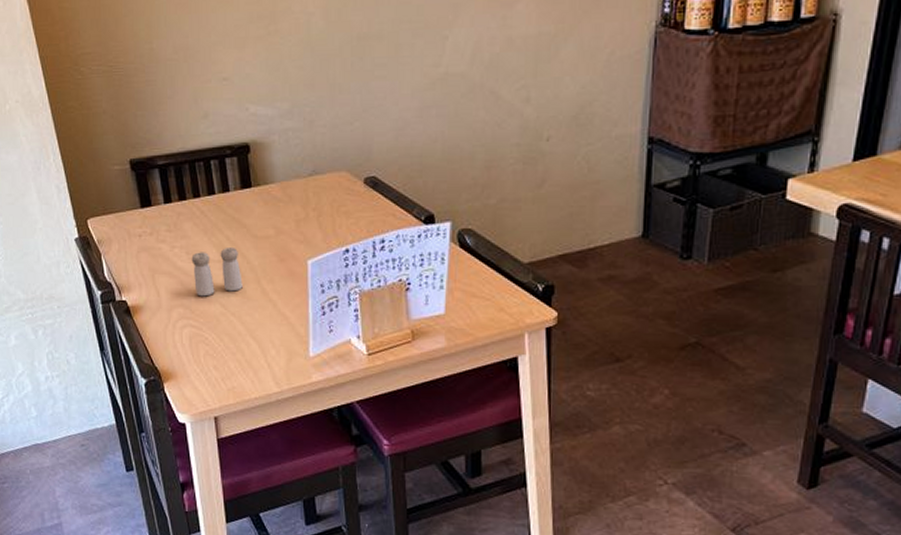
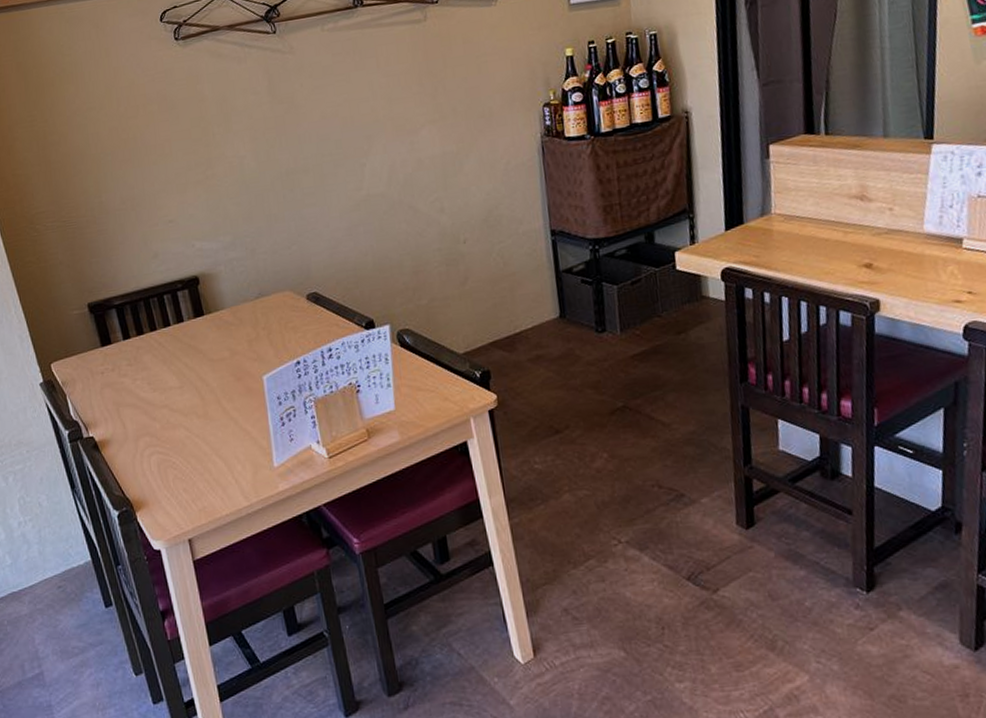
salt and pepper shaker: present [191,246,243,297] -> none [153,372,204,423]

